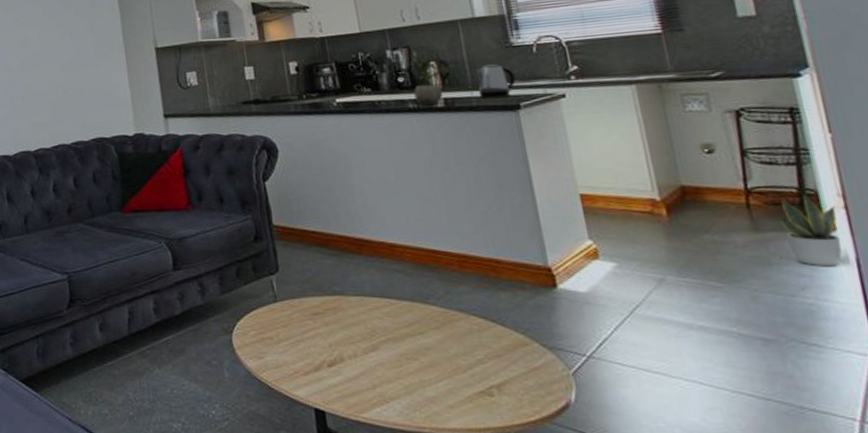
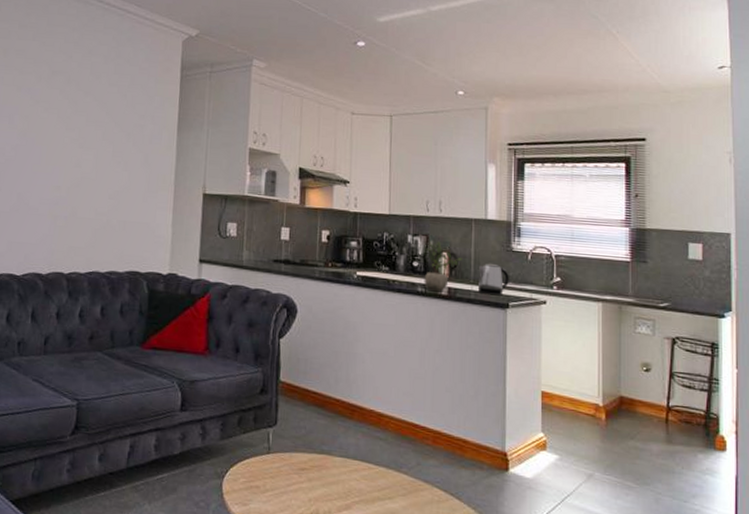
potted plant: present [780,192,842,267] -> none [687,415,729,481]

